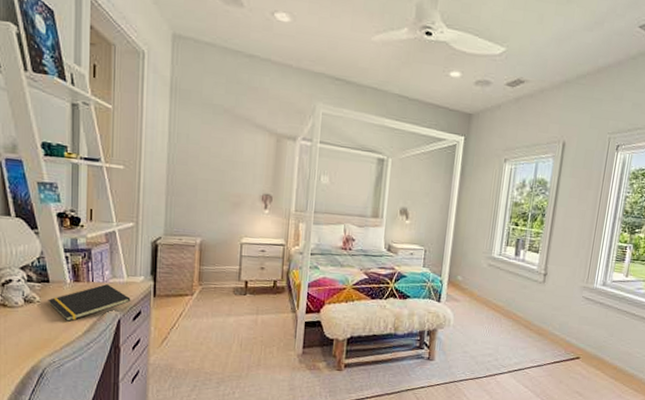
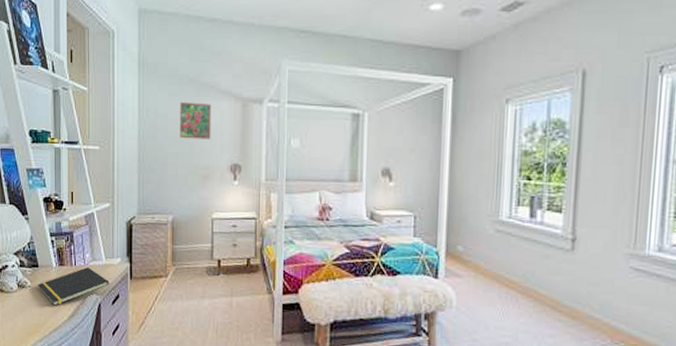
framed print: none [211,131,246,169] -> present [179,102,211,140]

